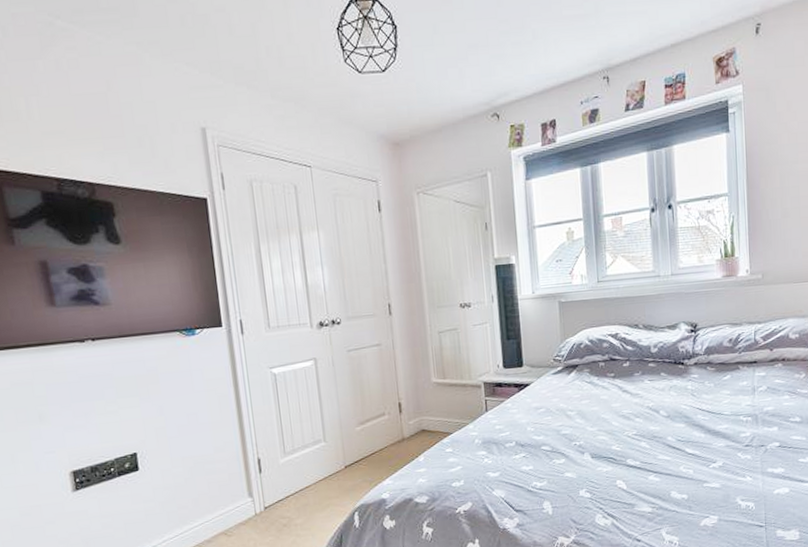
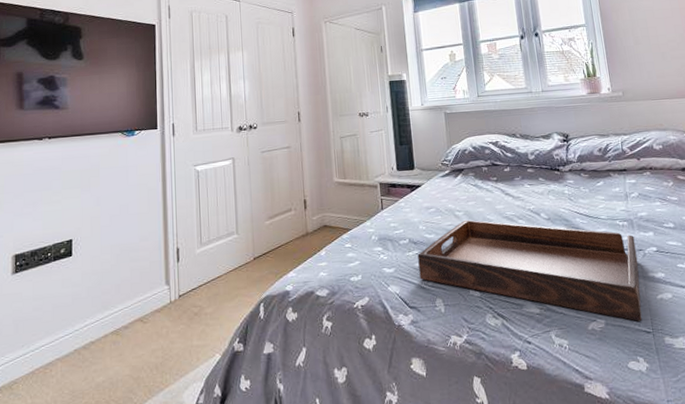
serving tray: none [525,419,759,516] -> present [418,219,642,321]

